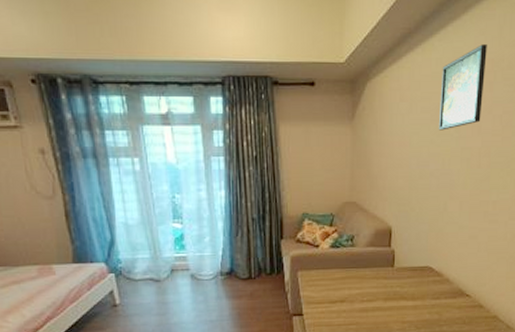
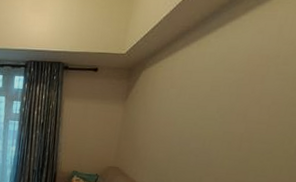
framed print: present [438,44,487,131] -> none [203,42,264,115]

